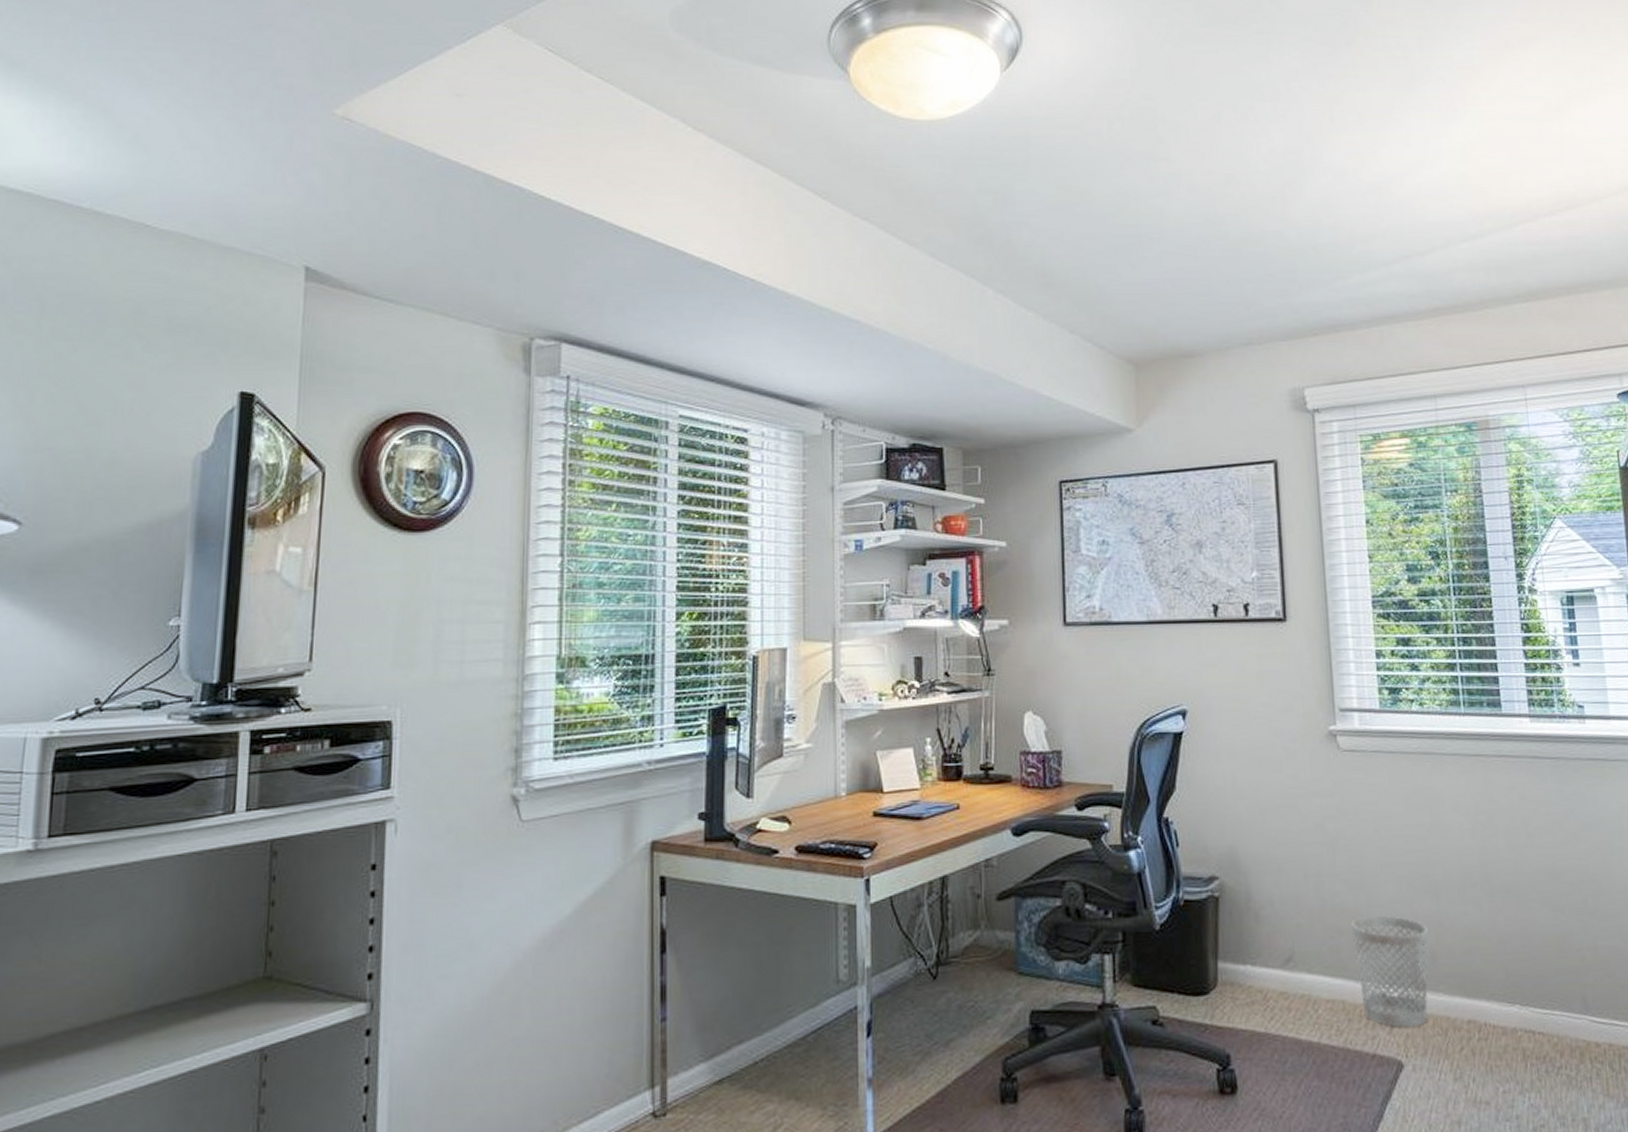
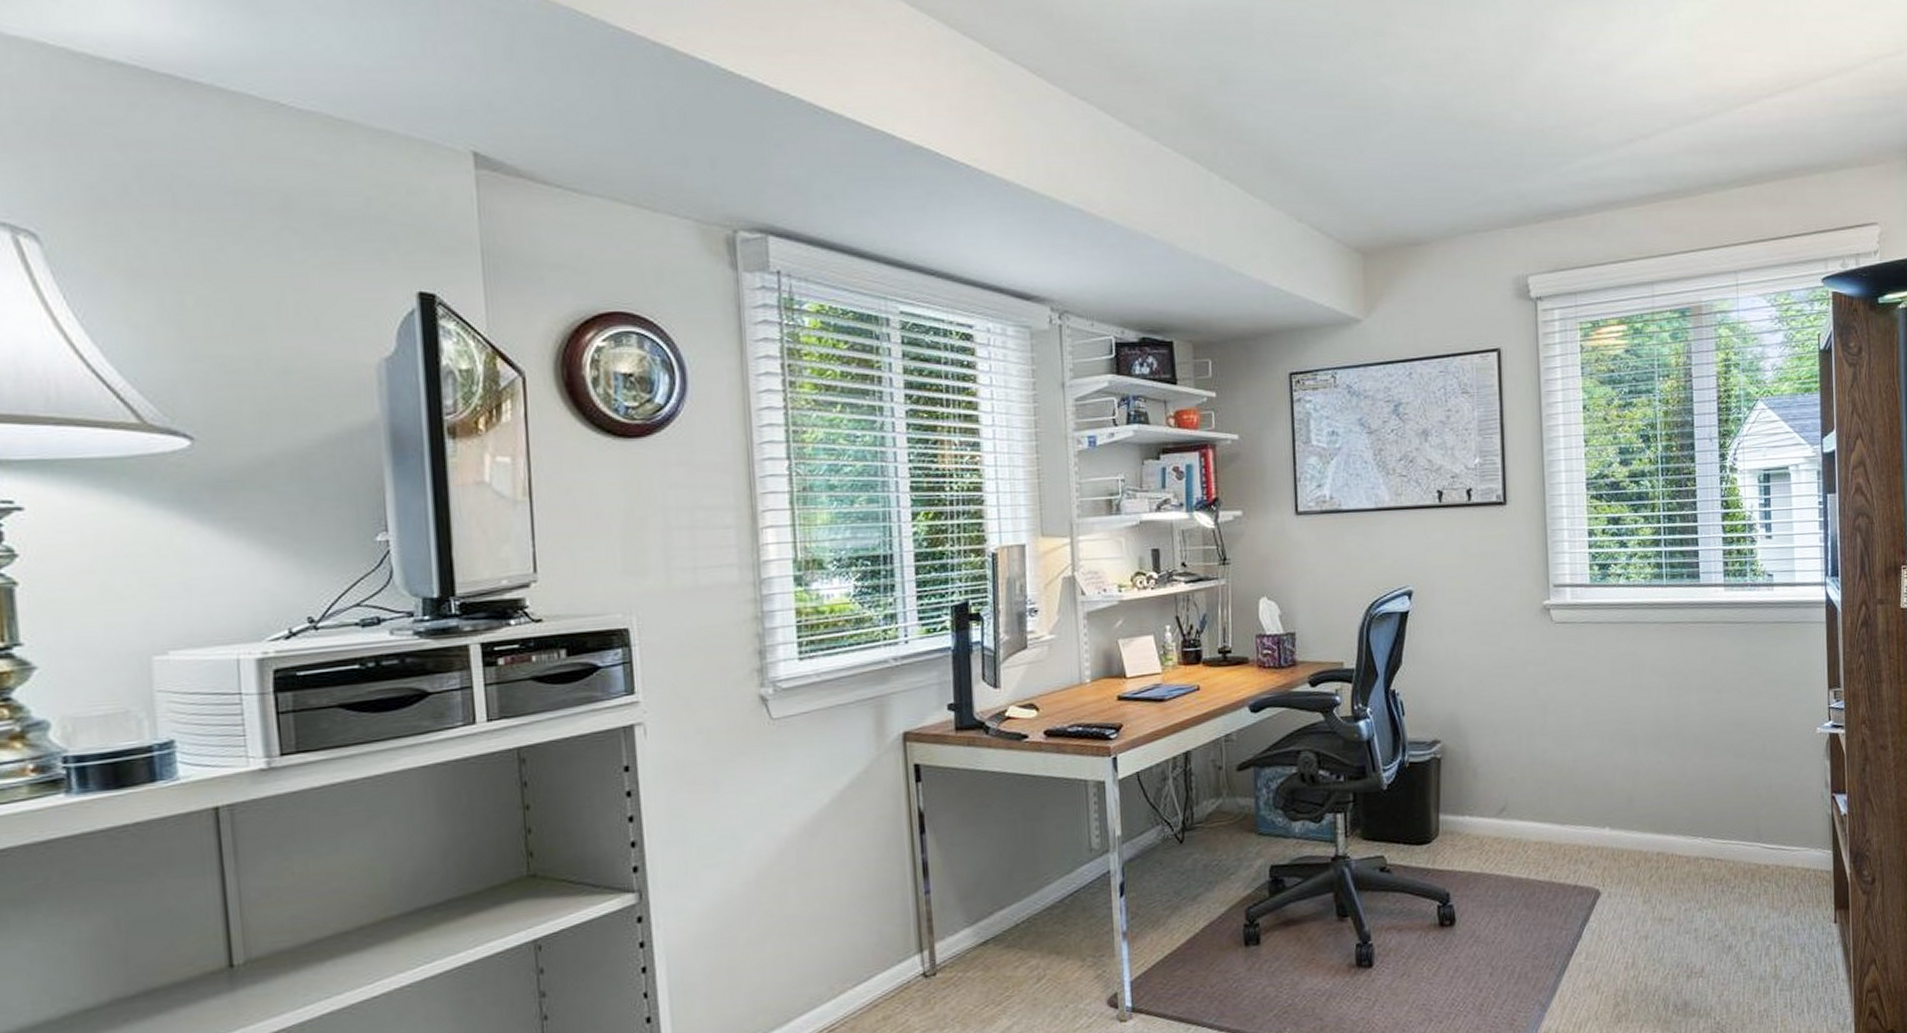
wastebasket: present [1351,916,1428,1028] -> none [1558,767,1626,862]

